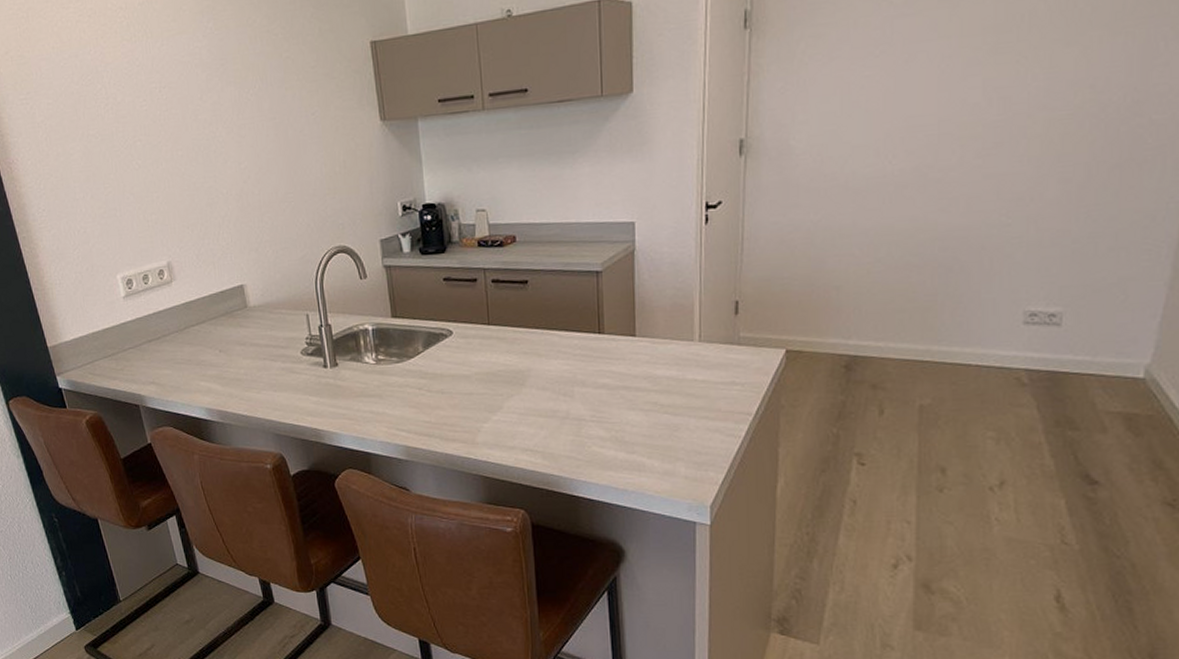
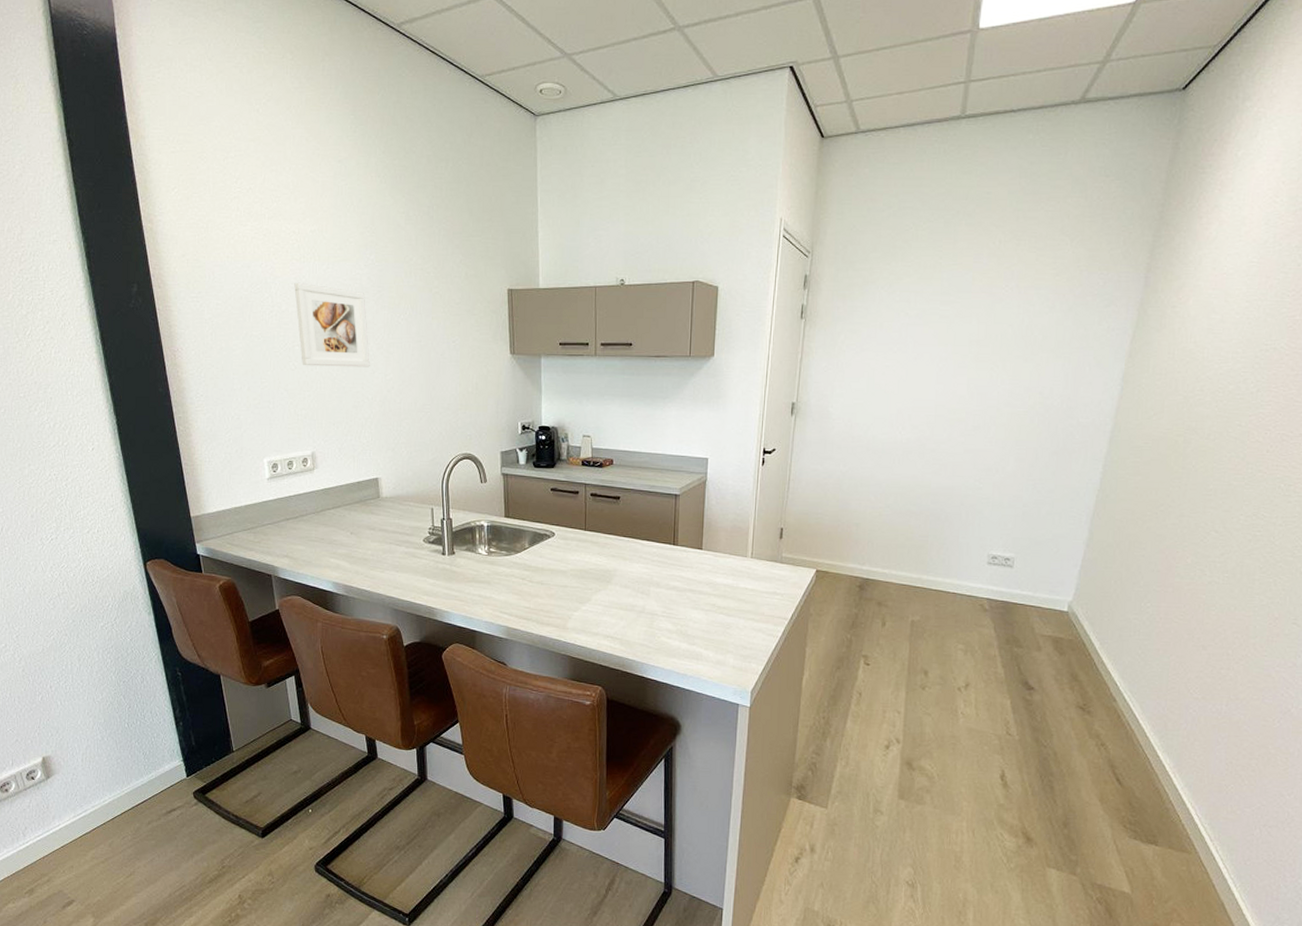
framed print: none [128,66,221,164] -> present [294,282,370,367]

